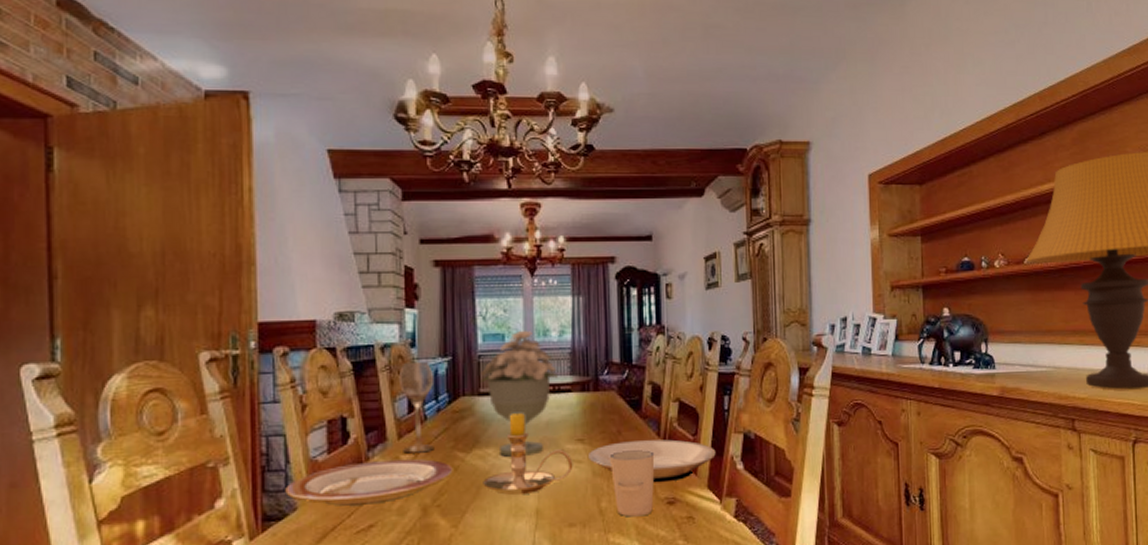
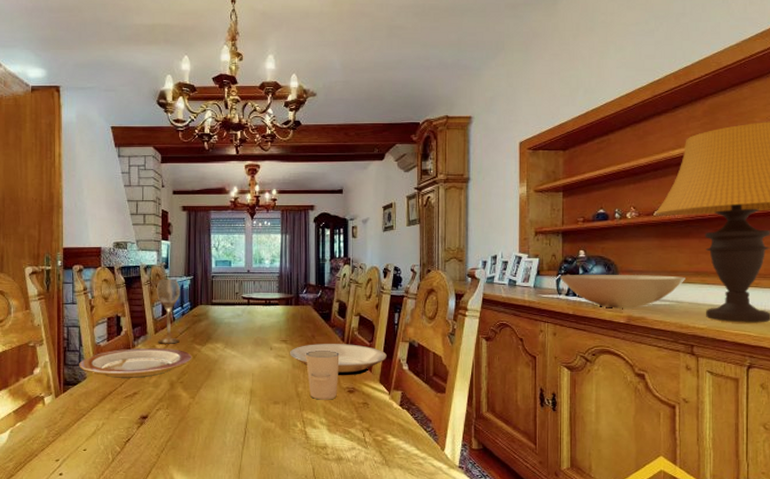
bouquet: present [480,330,557,457] -> none [213,258,268,350]
candlestick: present [483,410,573,495] -> none [213,317,278,378]
decorative bowl: none [921,335,1063,379] -> present [559,275,687,309]

